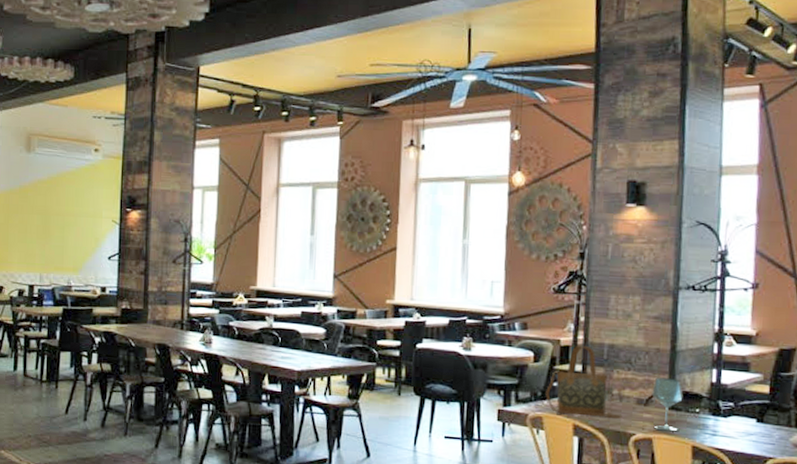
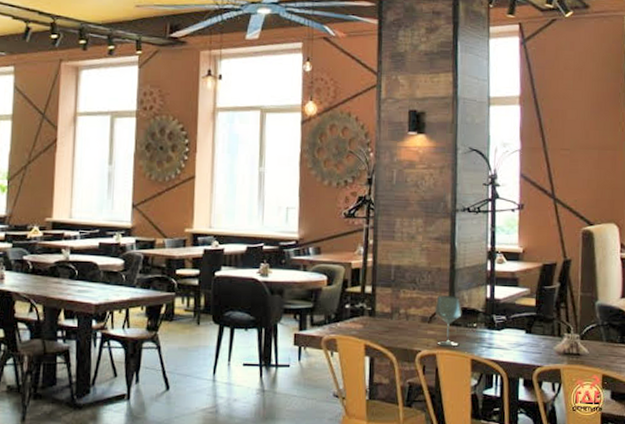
handbag: present [545,345,623,420] -> none [339,267,409,338]

